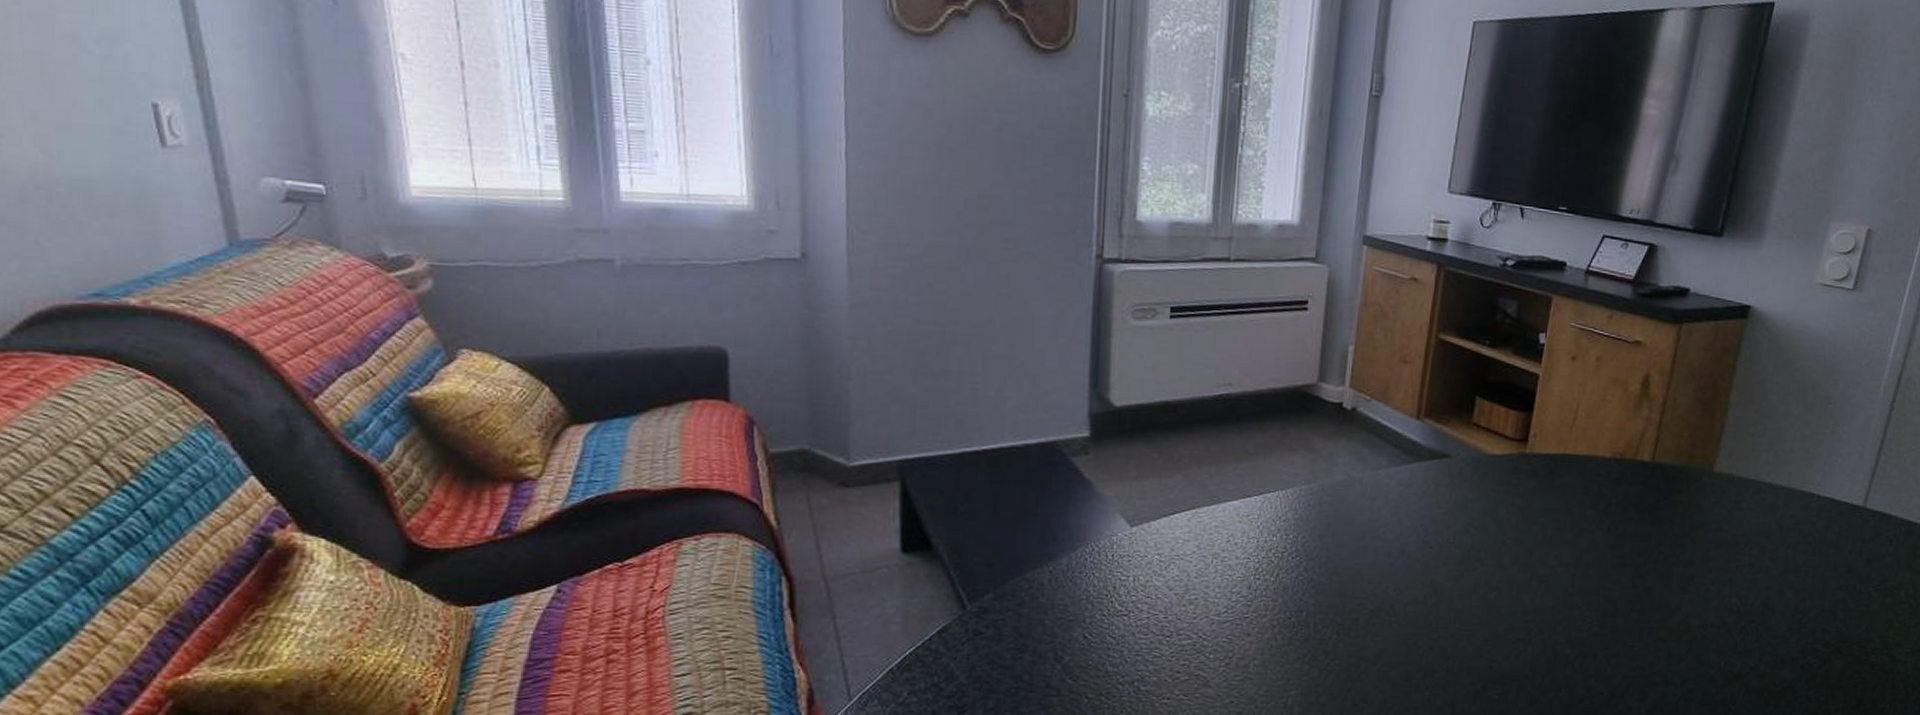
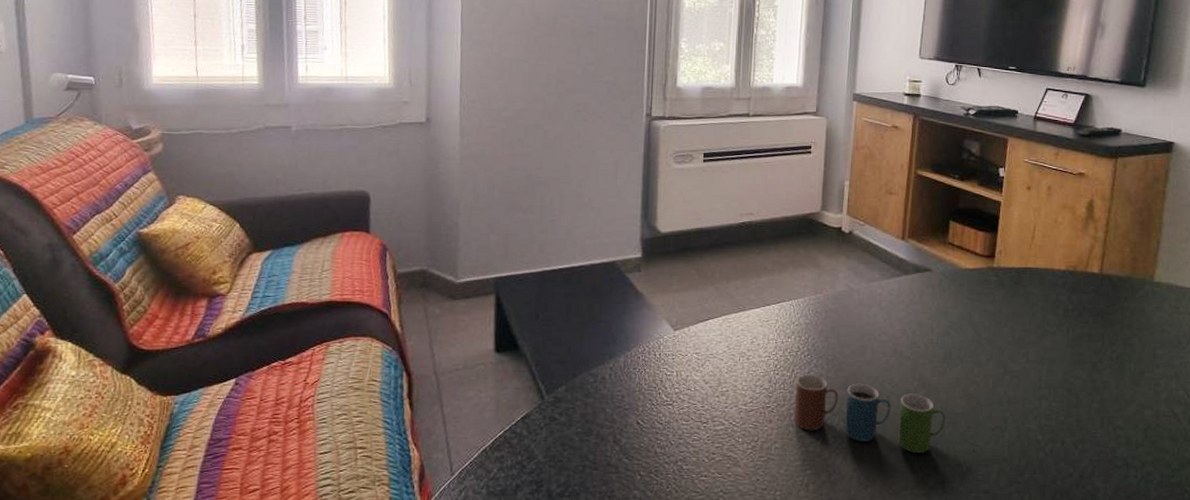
cup: none [1277,579,1460,670] -> present [793,374,946,453]

